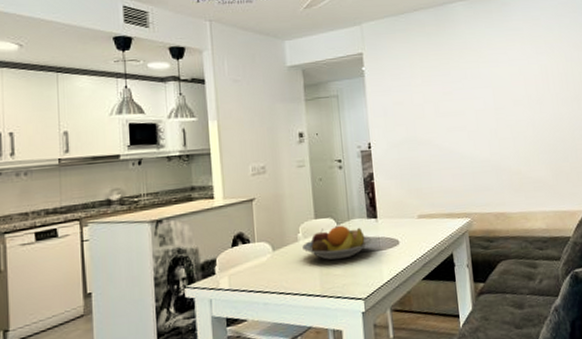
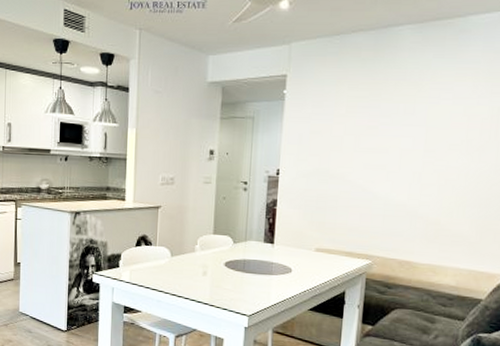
fruit bowl: present [302,225,373,261] -> none [198,244,266,276]

